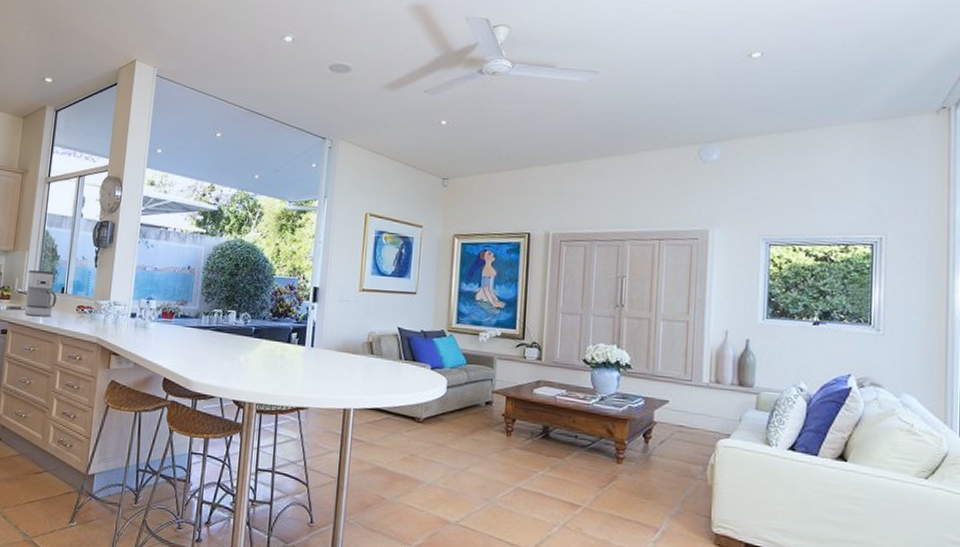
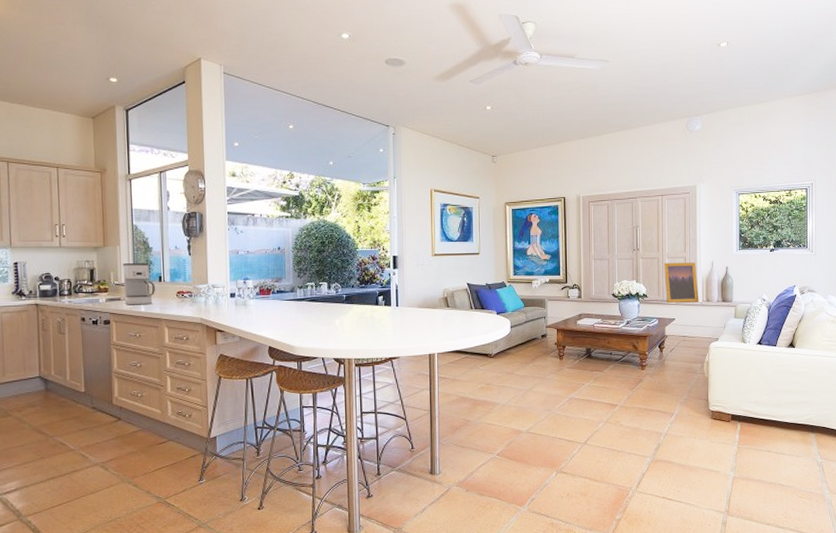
picture frame: none [656,326,705,383] -> present [663,262,699,303]

